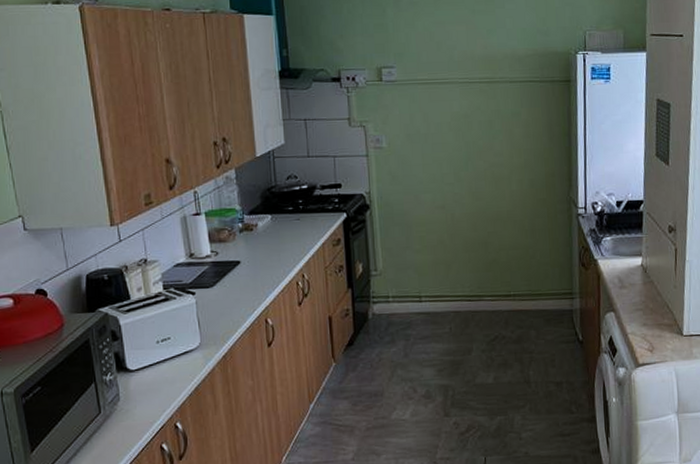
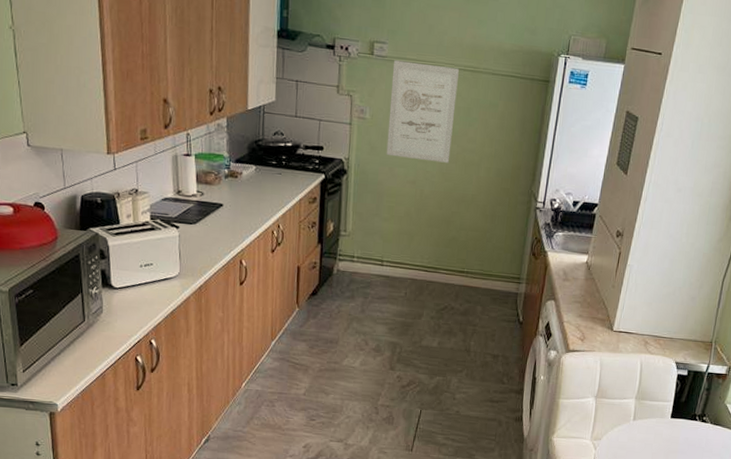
wall art: none [404,81,478,183] -> present [386,60,459,163]

